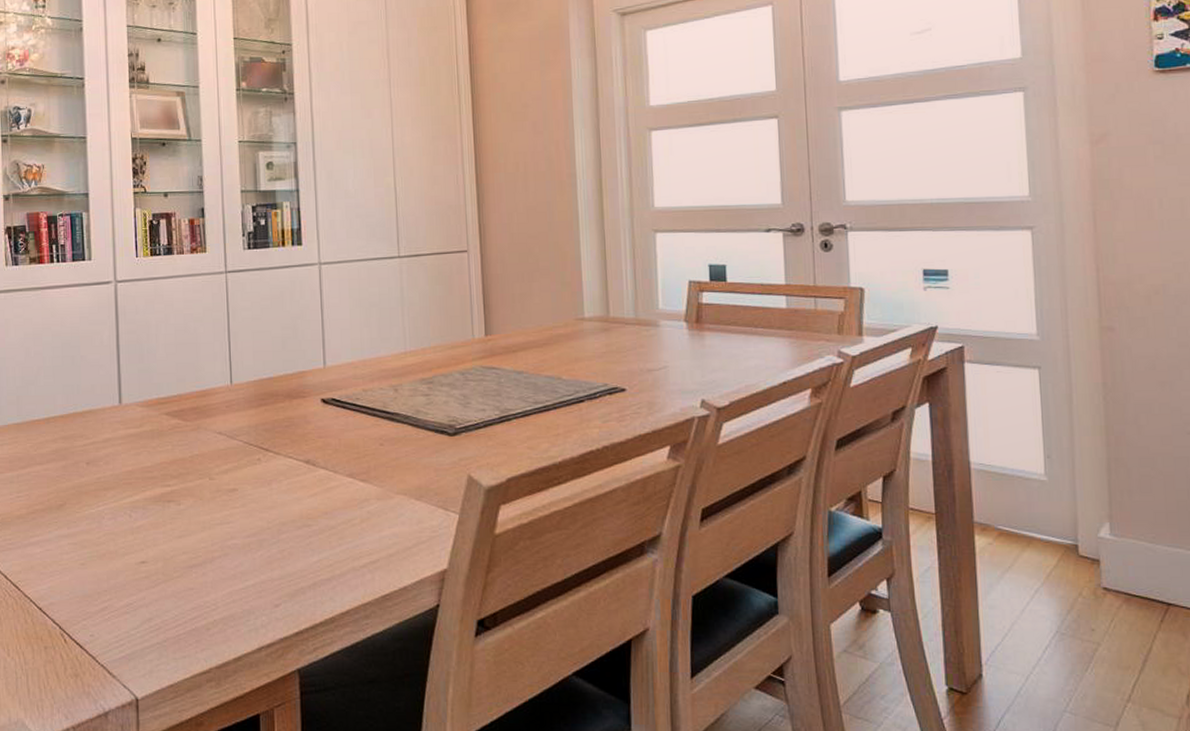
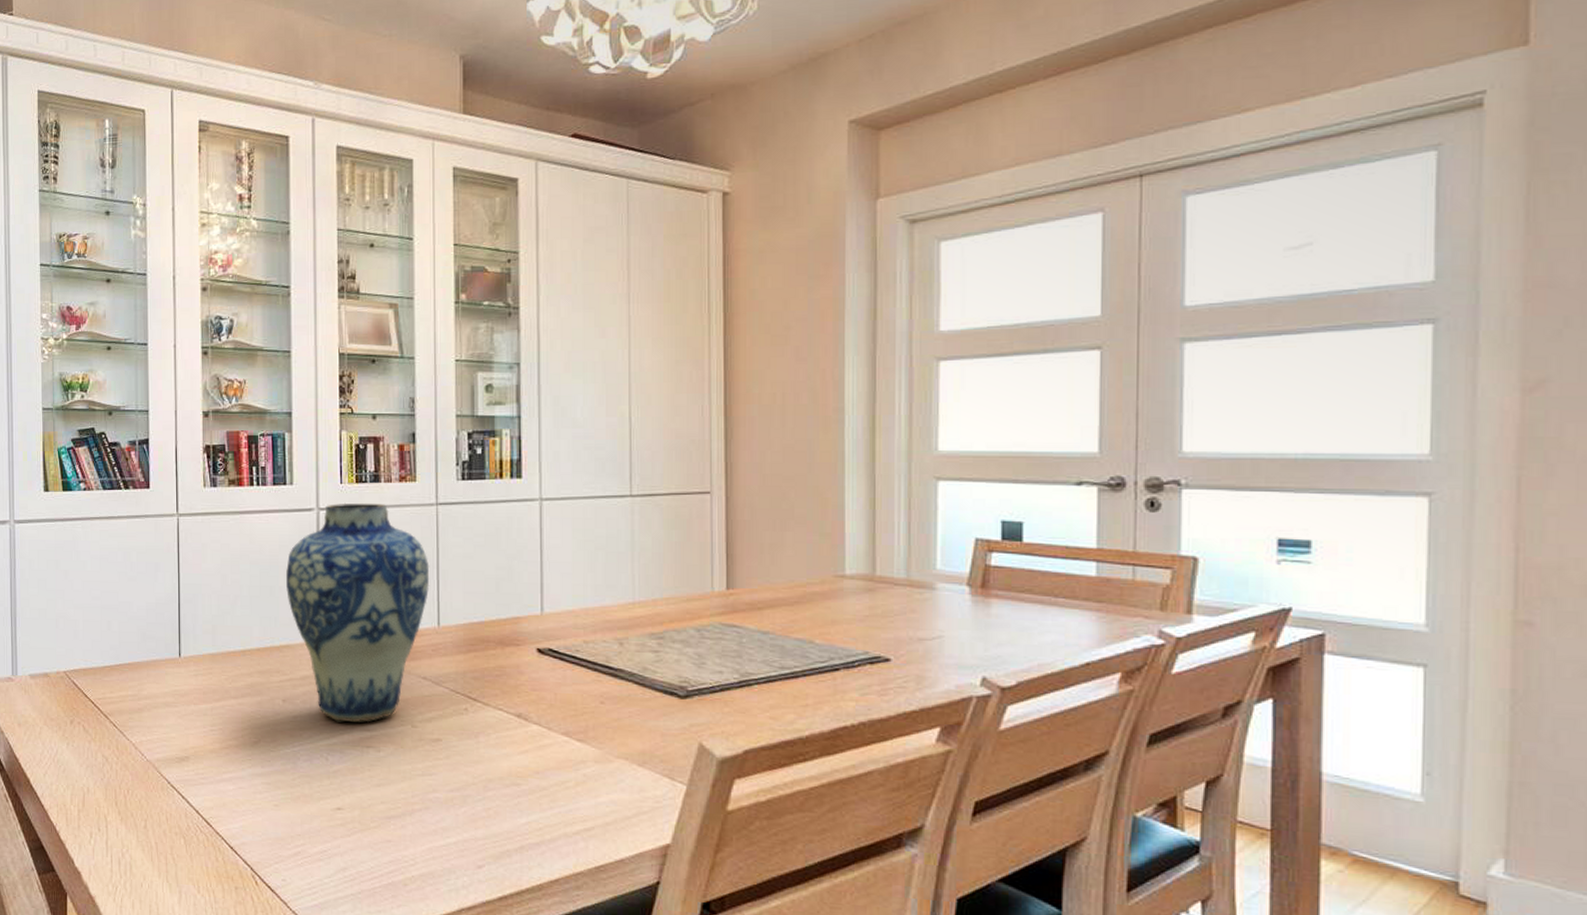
vase: none [87,274,222,480] -> present [286,502,430,723]

